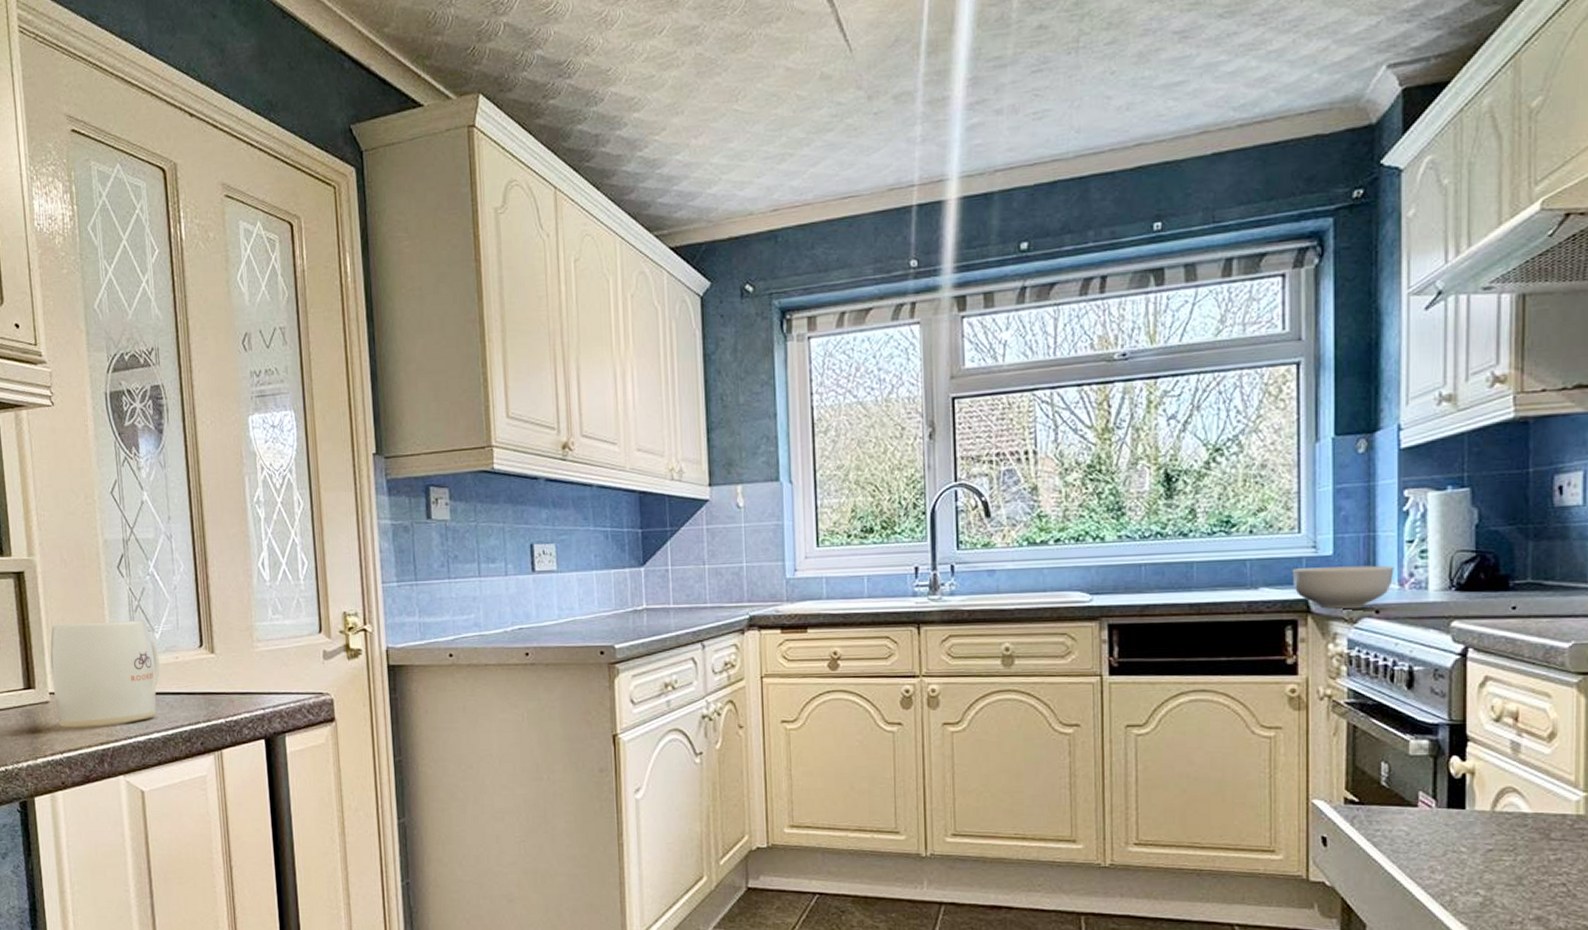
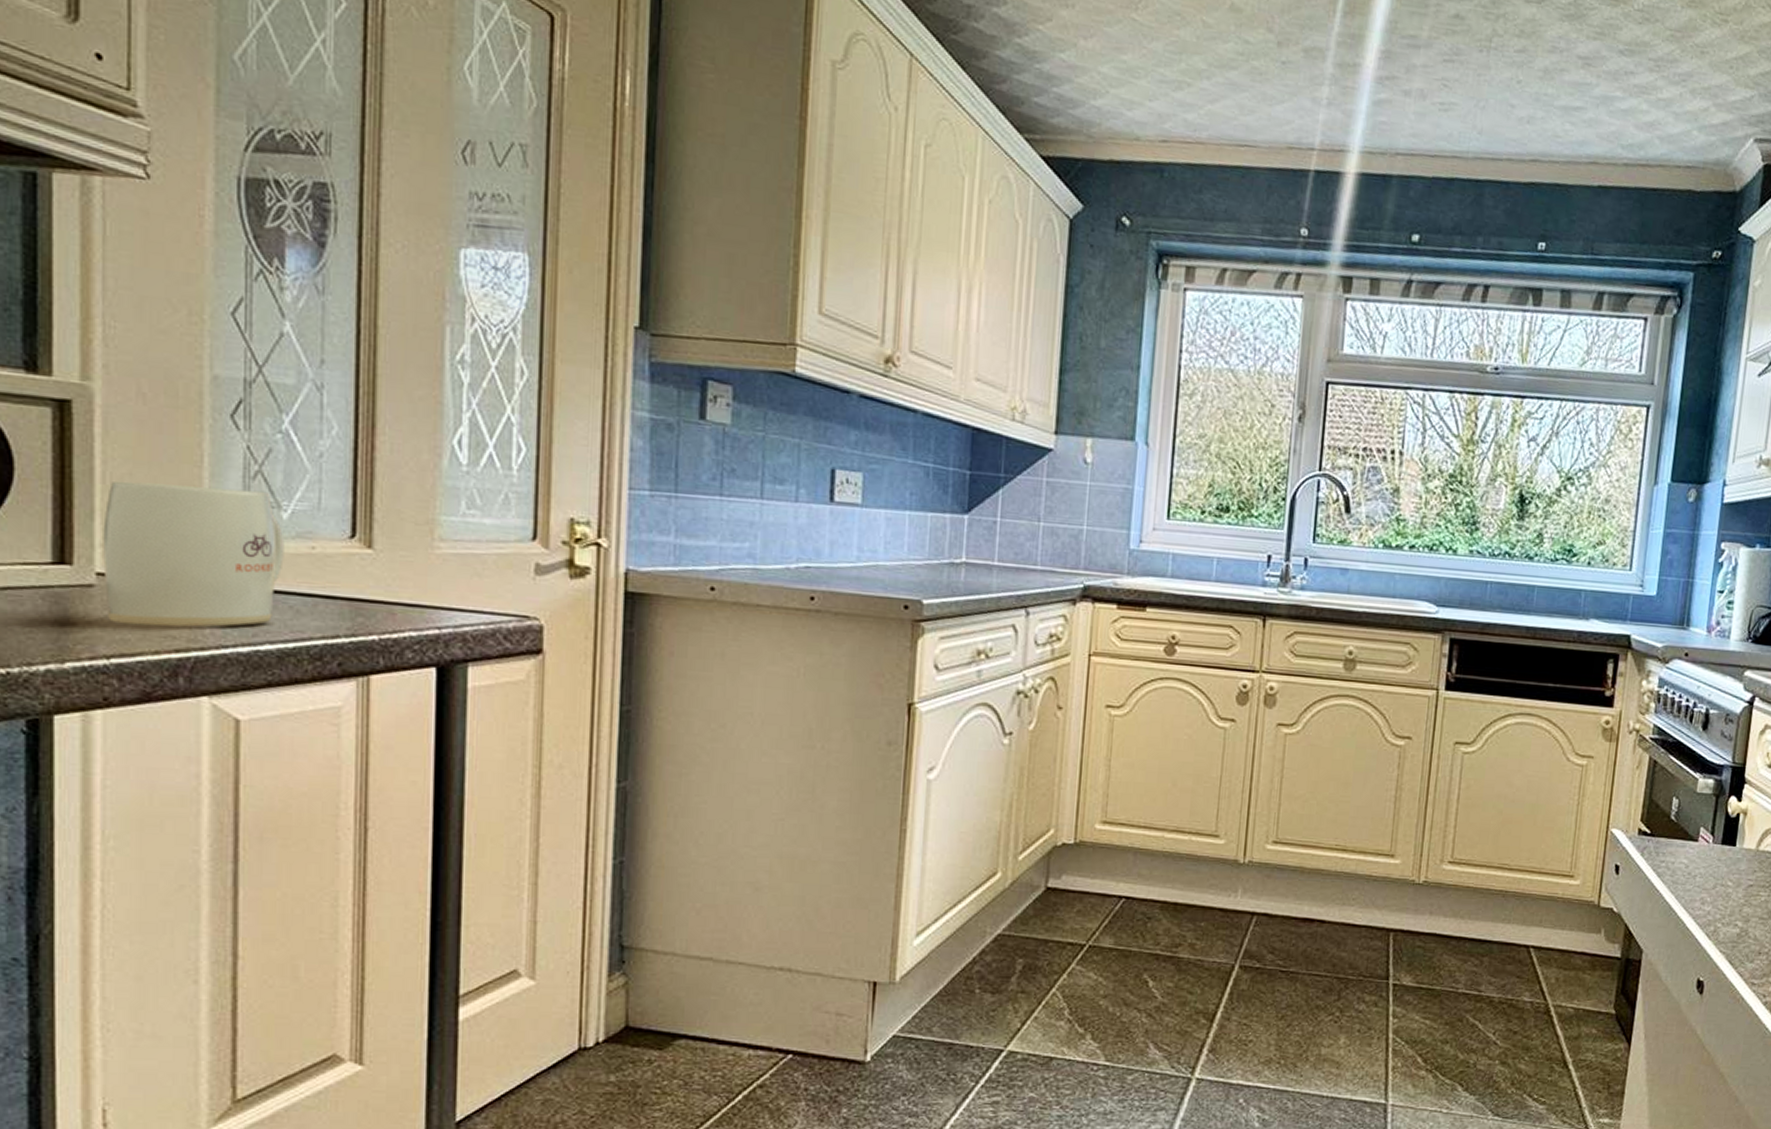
bowl: present [1292,565,1394,610] -> none [1619,604,1705,650]

